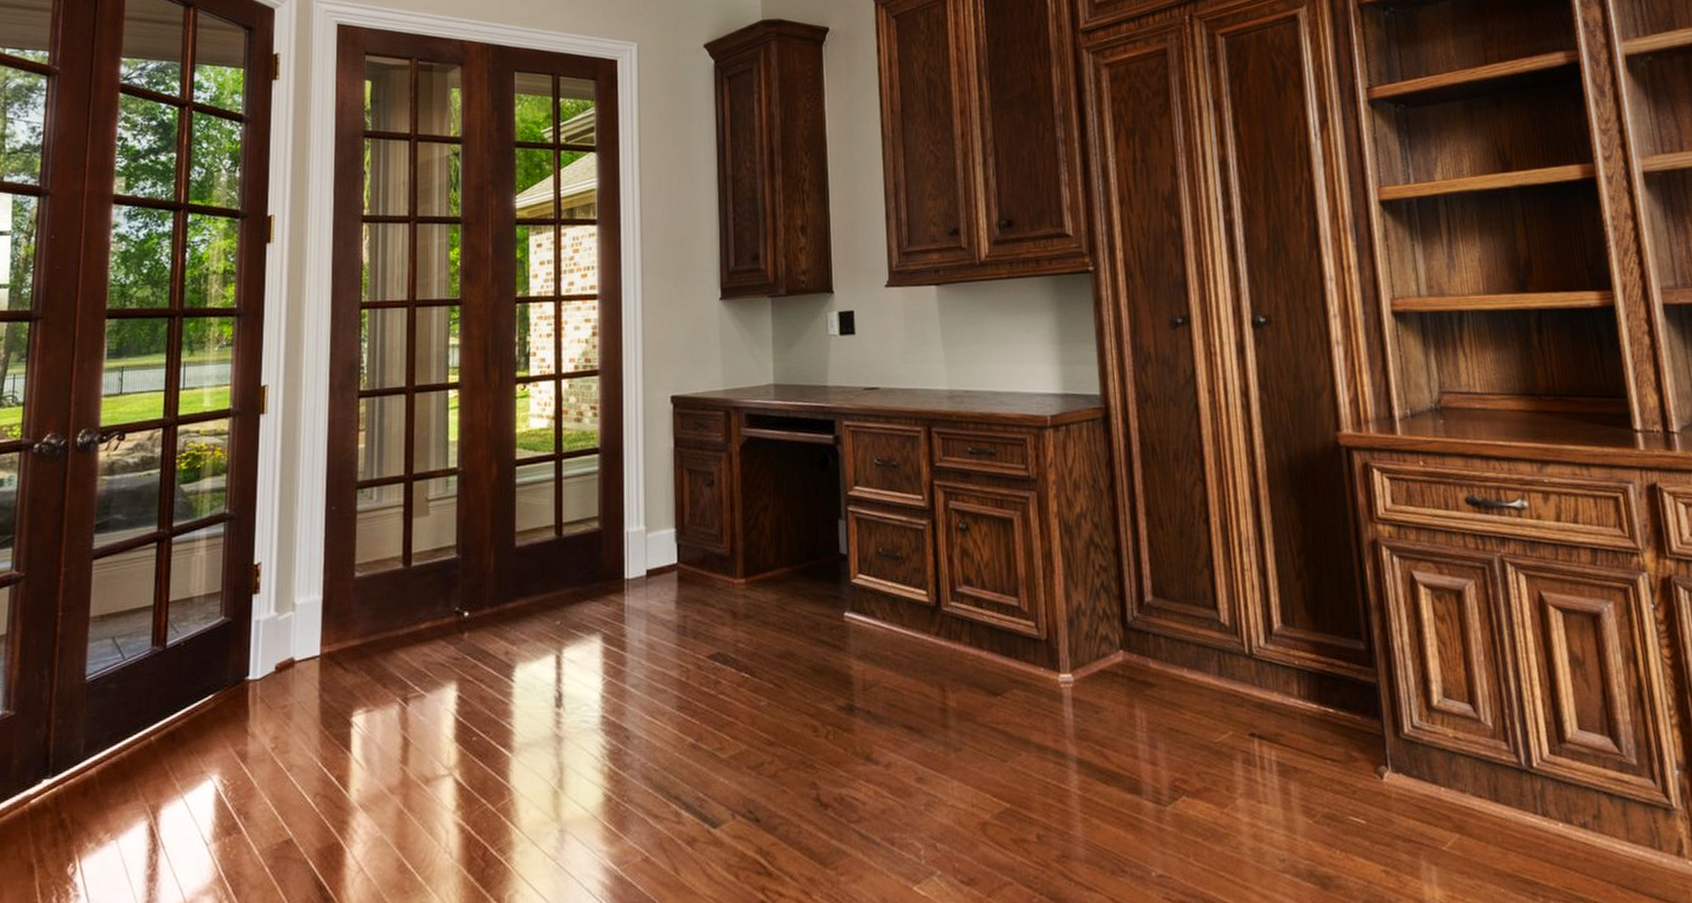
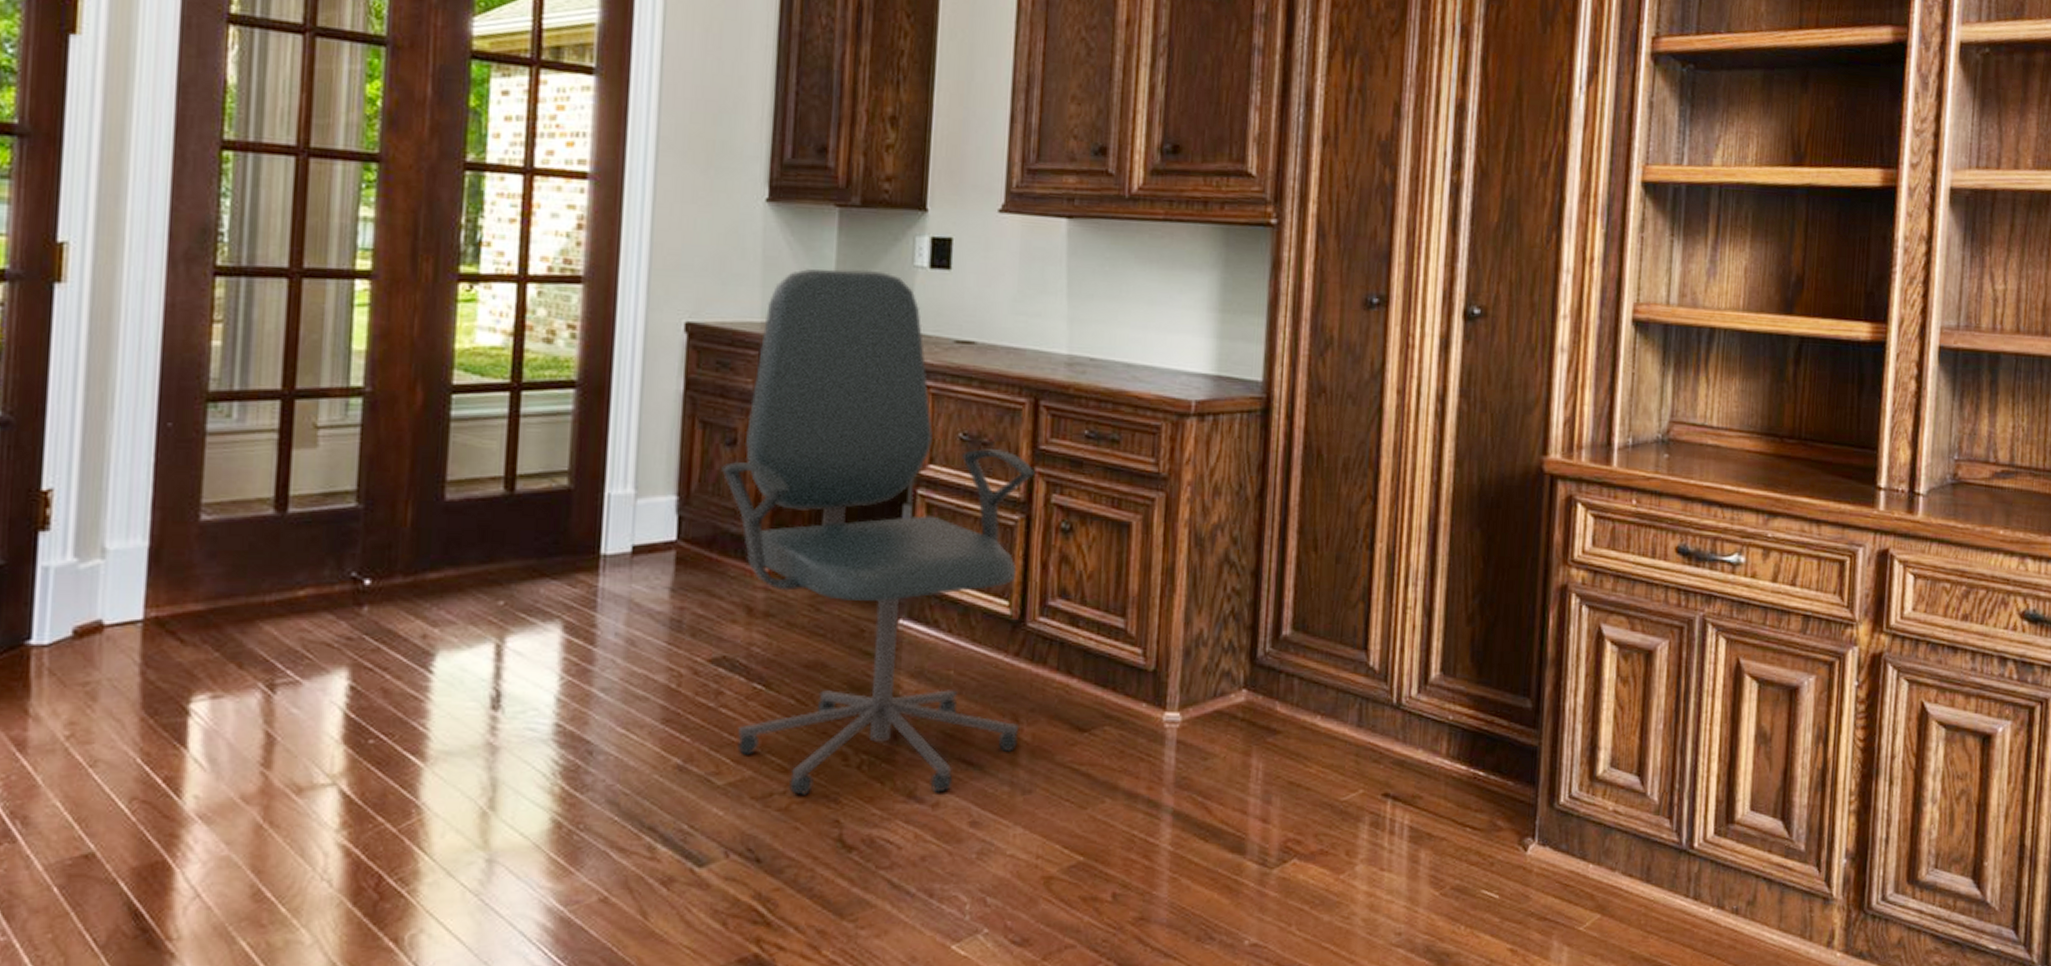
office chair: none [705,341,947,763] -> present [722,269,1036,795]

